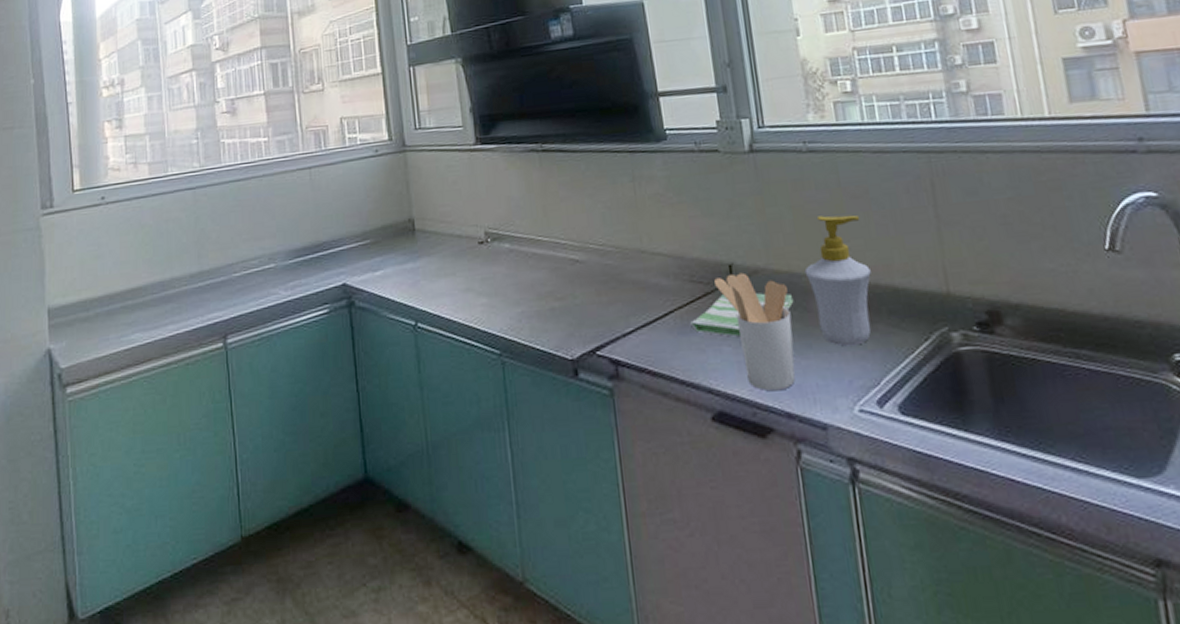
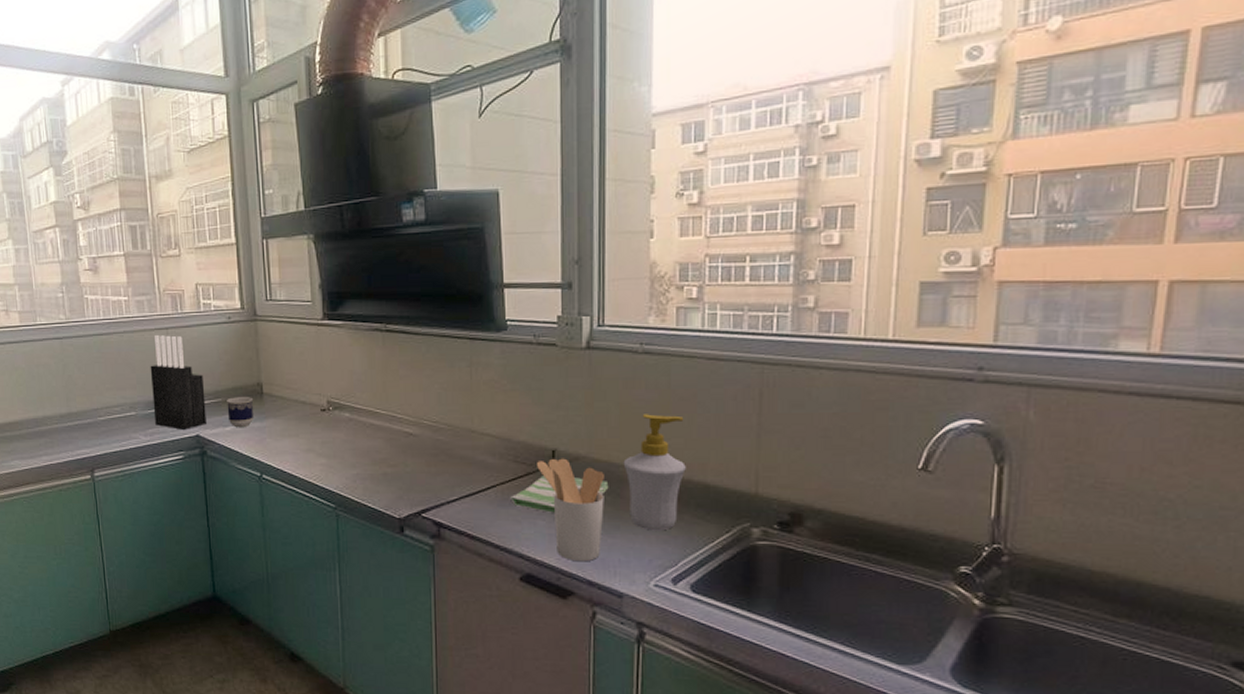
knife block: none [291,175,354,280] -> present [150,335,206,430]
cup: none [376,235,405,272] -> present [227,397,253,428]

